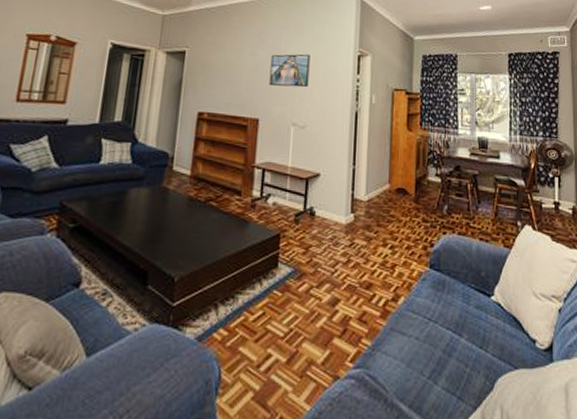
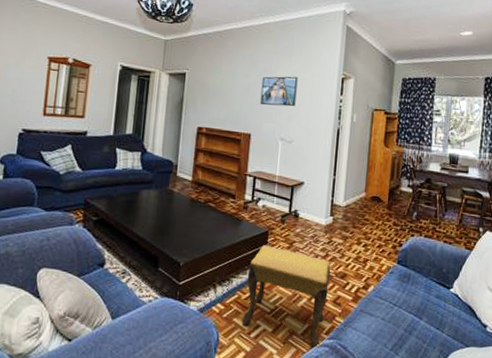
footstool: none [250,251,354,381] -> present [242,245,331,348]

